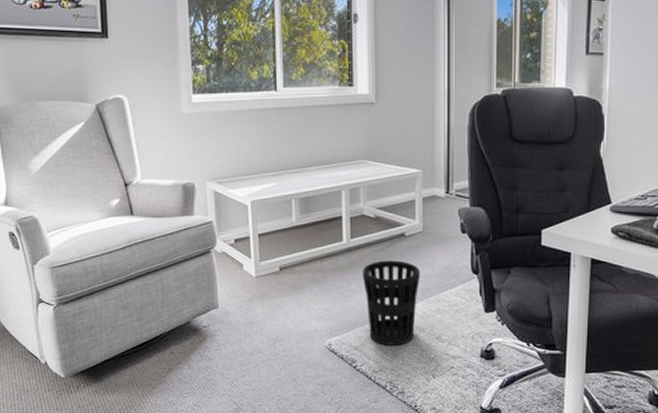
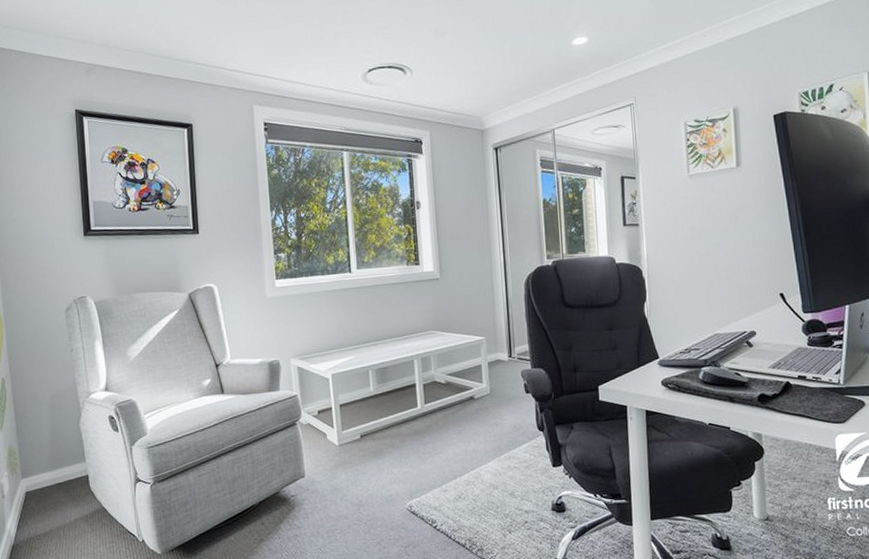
wastebasket: present [362,260,420,346] -> none [436,422,491,504]

